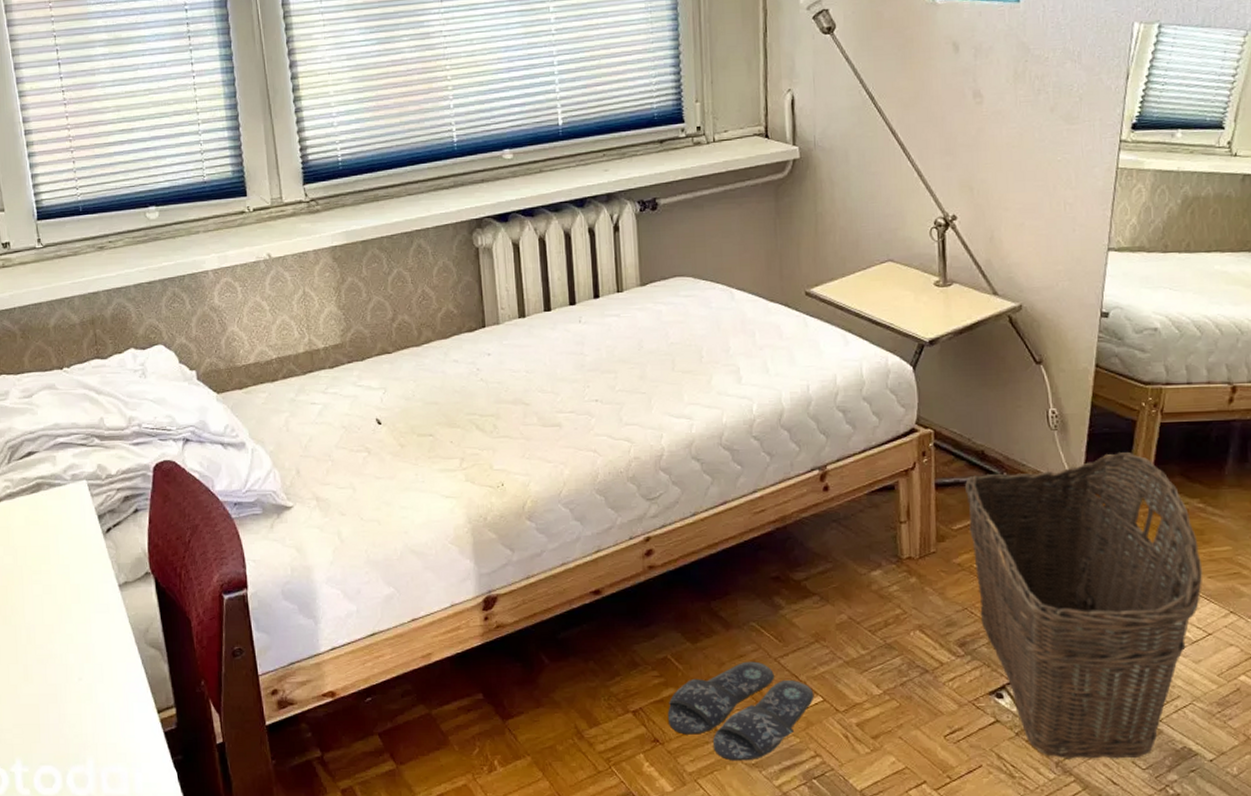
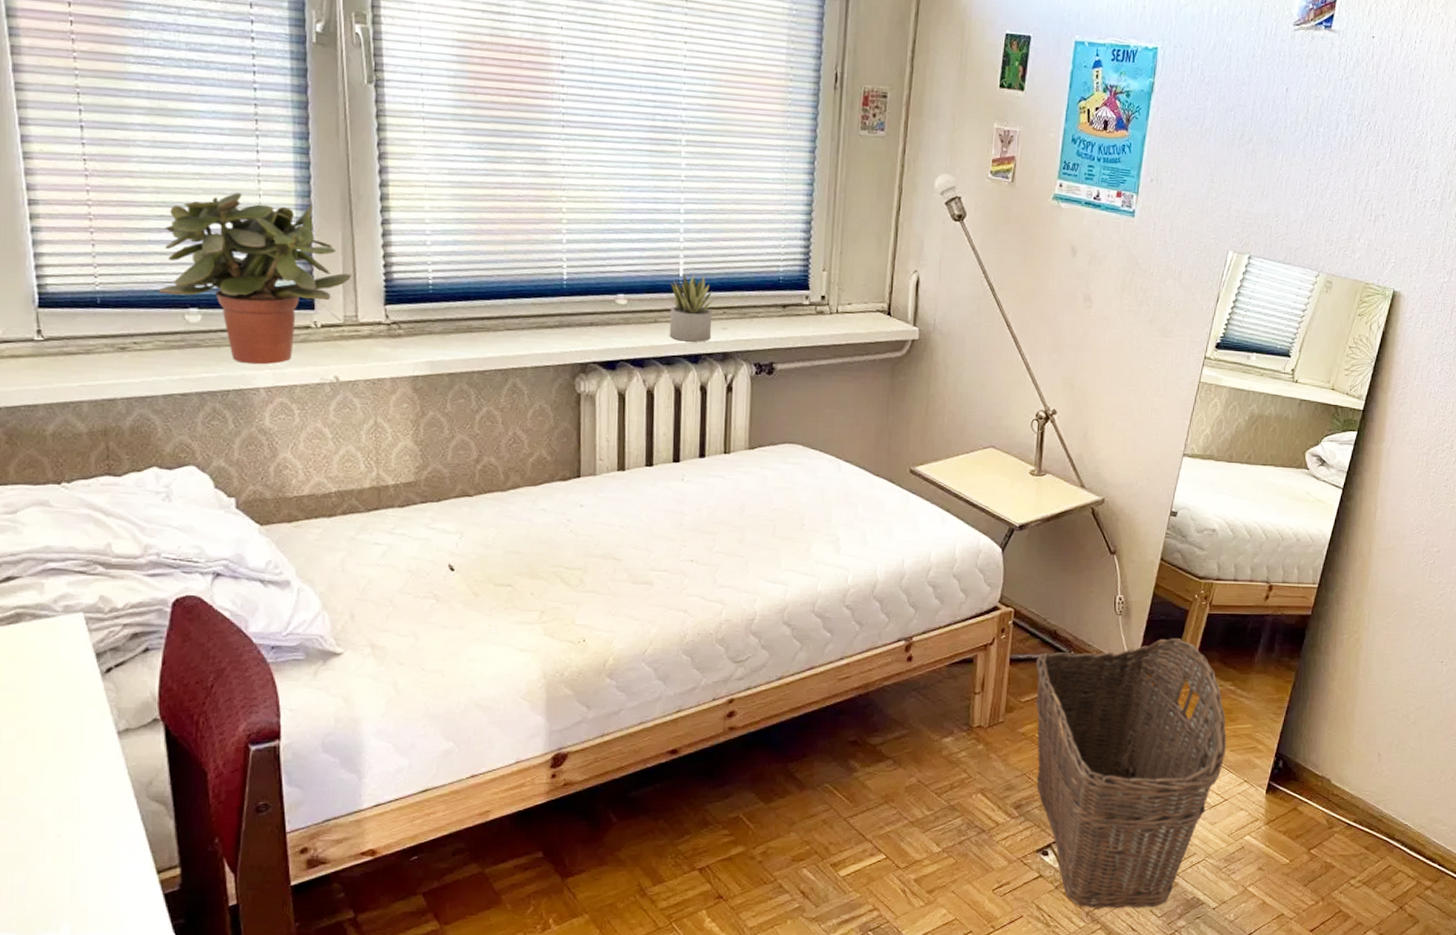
potted plant: none [124,101,274,251] -> present [158,192,351,365]
succulent plant: none [551,121,594,187] -> present [669,272,714,342]
slippers: present [668,661,814,761] -> none [734,821,878,915]

